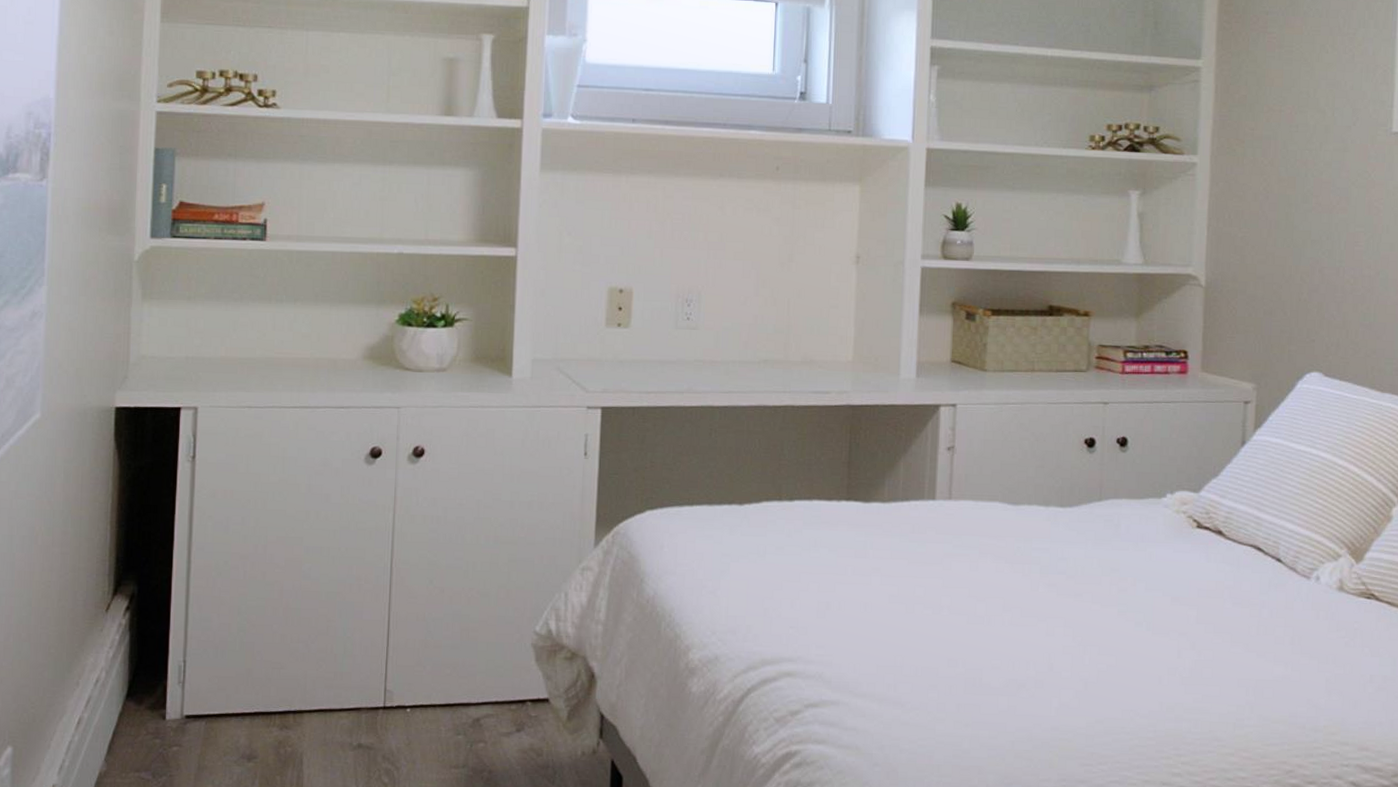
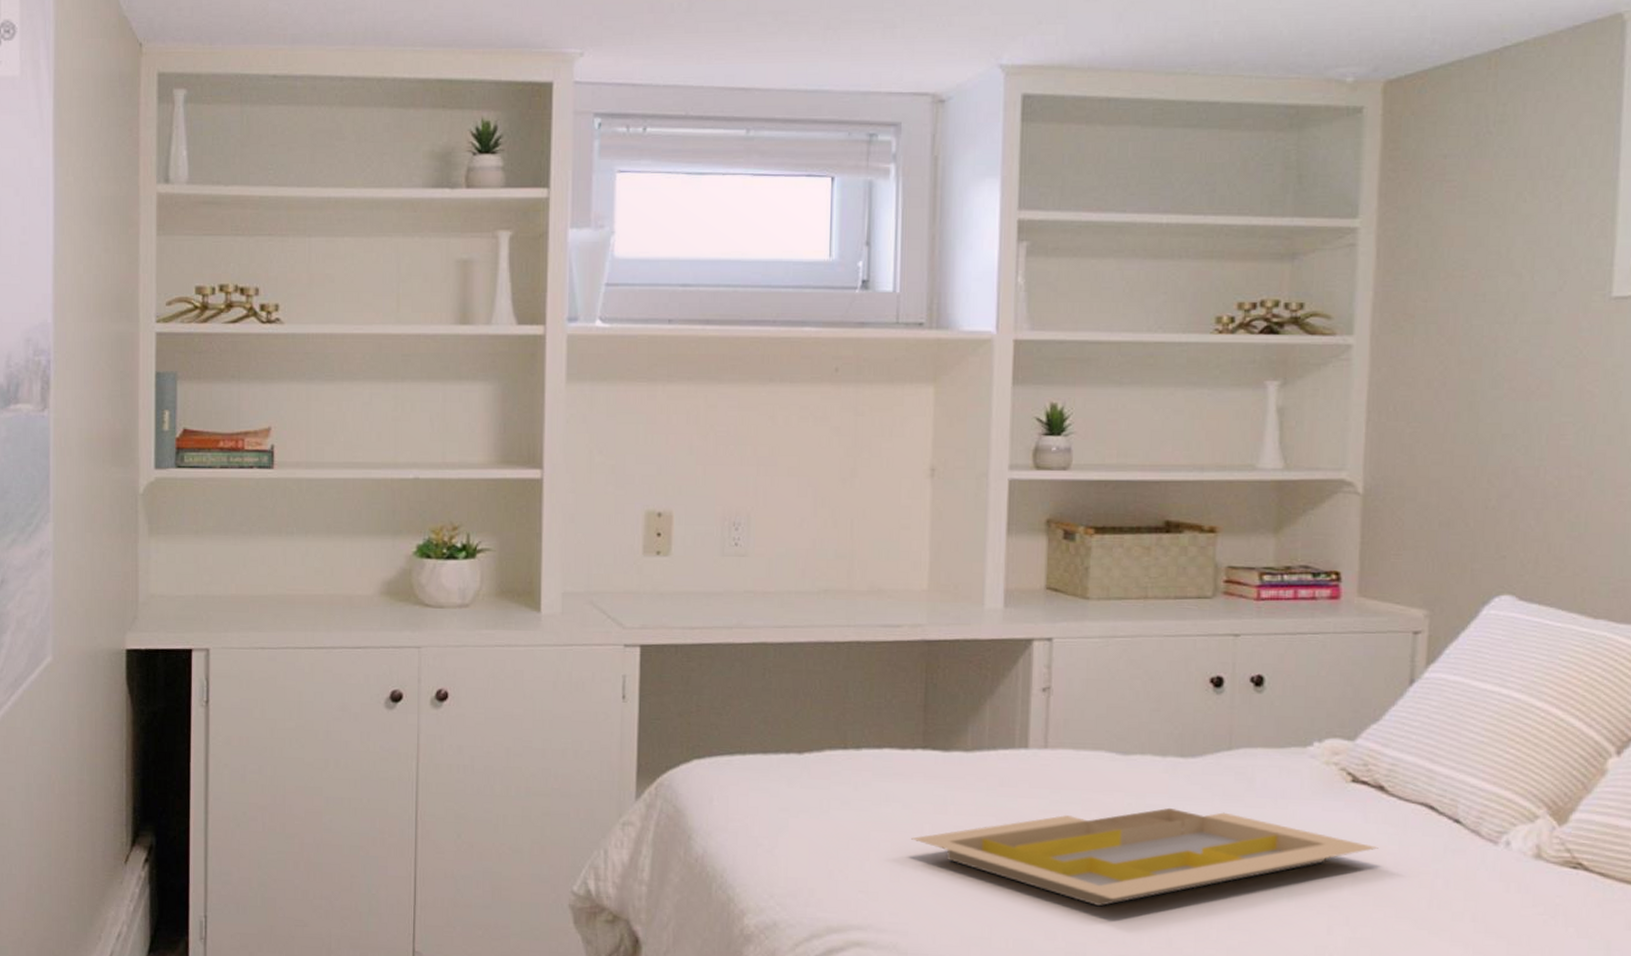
serving tray: none [836,550,1218,637] -> present [911,807,1379,907]

